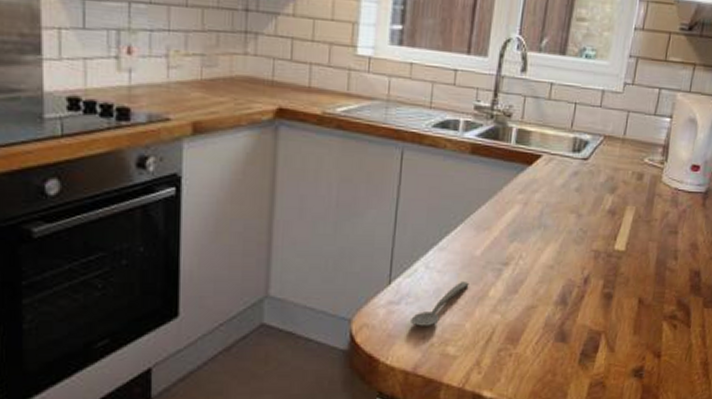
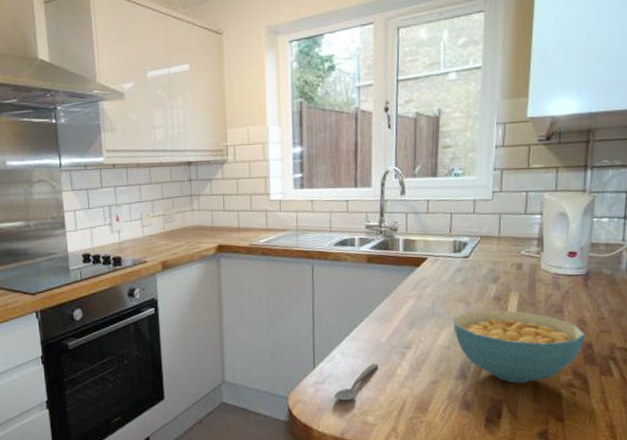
cereal bowl: none [560,224,696,313] -> present [453,309,586,383]

